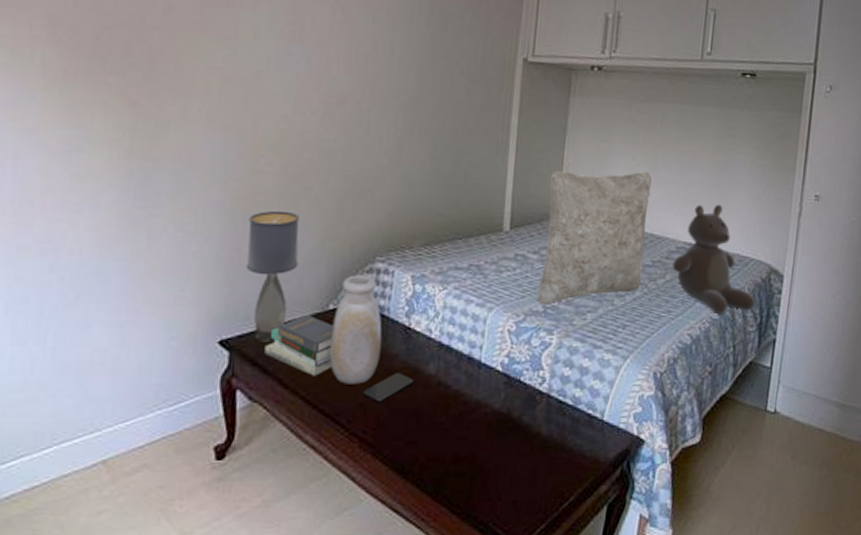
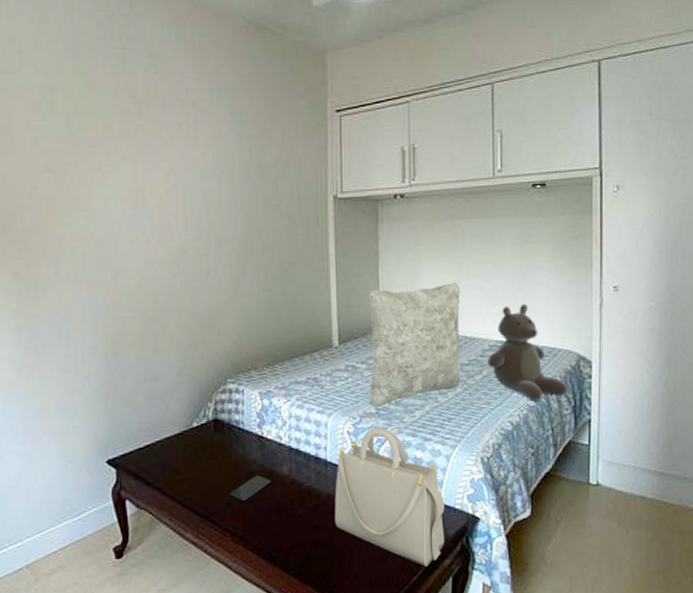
table lamp: present [245,210,300,342] -> none [119,348,164,459]
books: present [264,314,334,376] -> none [144,432,202,484]
vase: present [329,275,382,384] -> none [197,395,240,489]
handbag: none [482,327,608,492] -> present [335,426,445,567]

